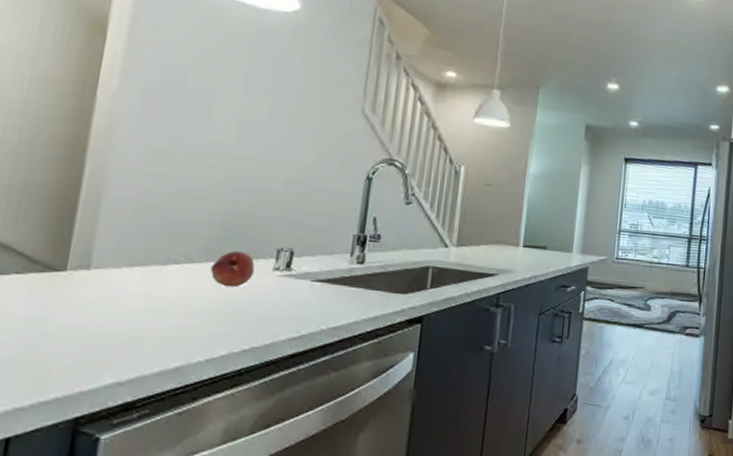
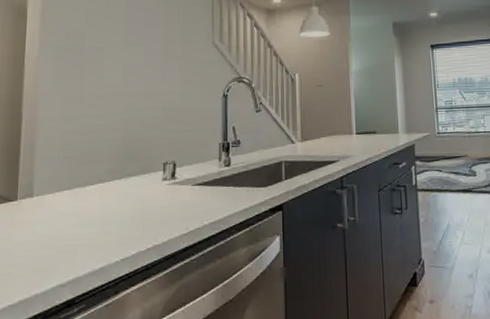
fruit: present [210,251,255,288] -> none [116,169,148,199]

